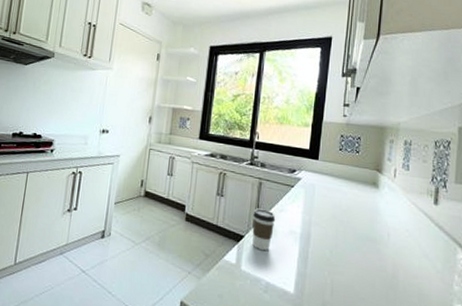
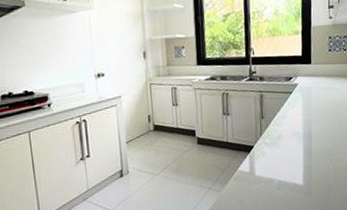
coffee cup: present [252,208,276,251] -> none [259,118,280,155]

